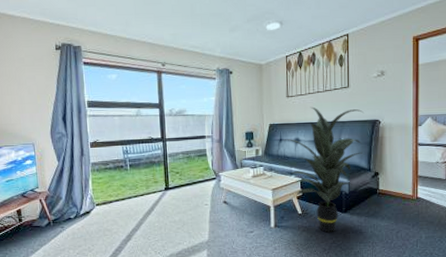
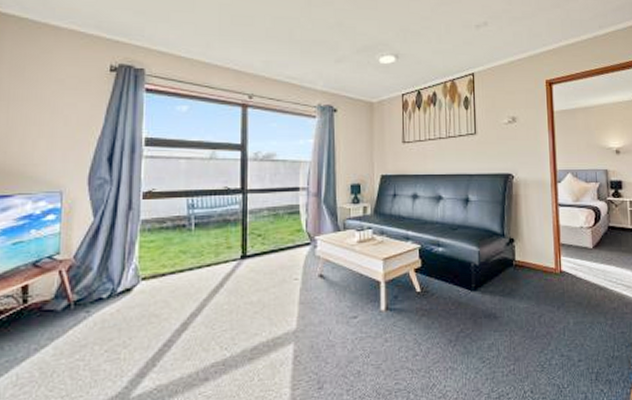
indoor plant: present [281,106,364,233] -> none [396,155,494,318]

